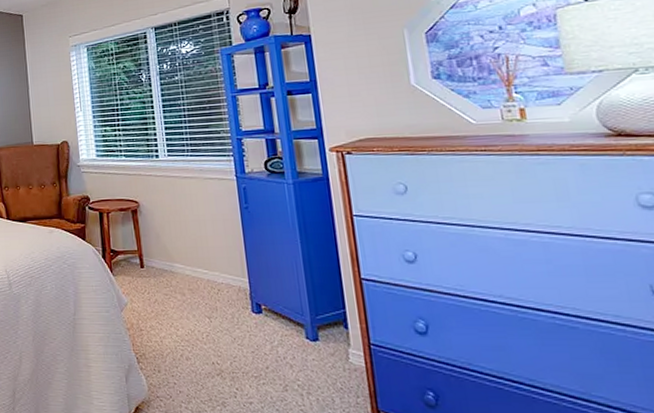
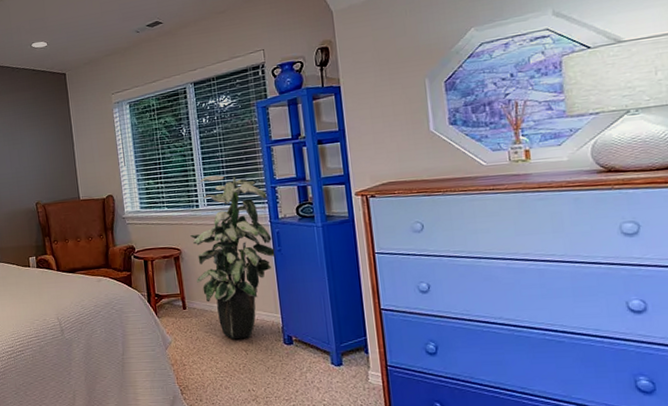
indoor plant: none [149,124,242,305] -> present [190,175,276,340]

